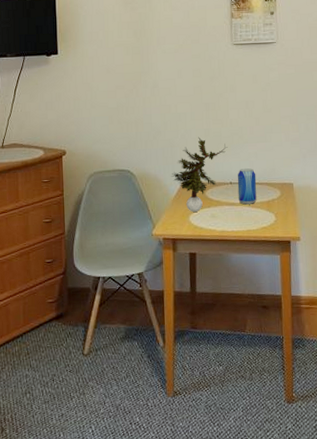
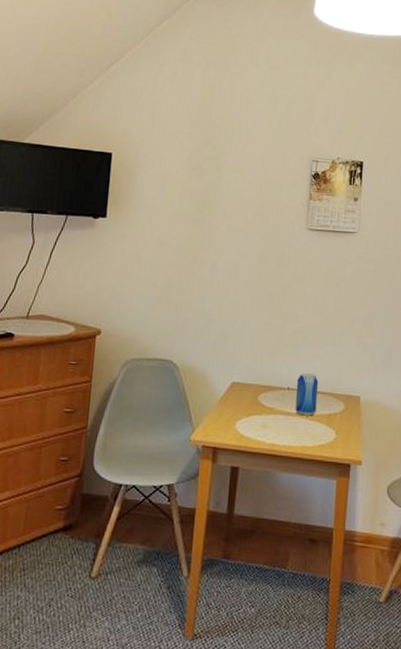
potted plant: present [171,136,228,212] -> none [220,330,289,418]

